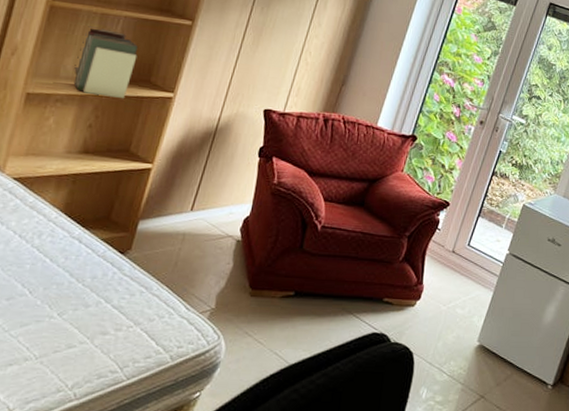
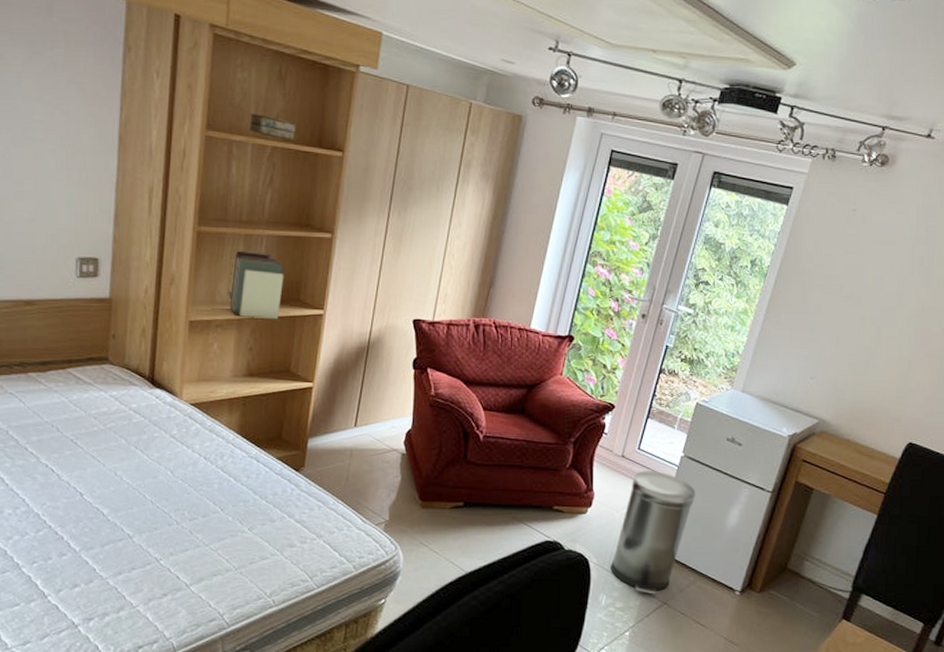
pedal bin: none [434,266,518,388] -> present [611,471,696,595]

